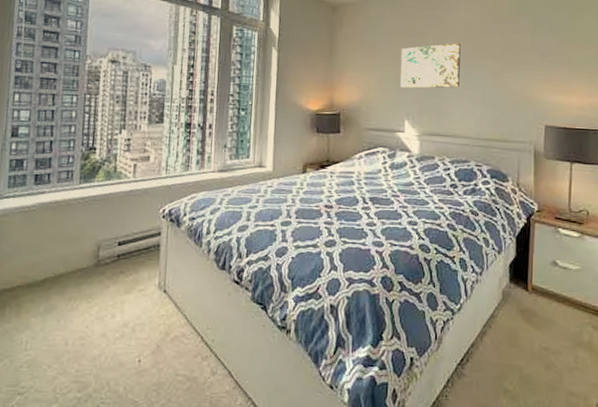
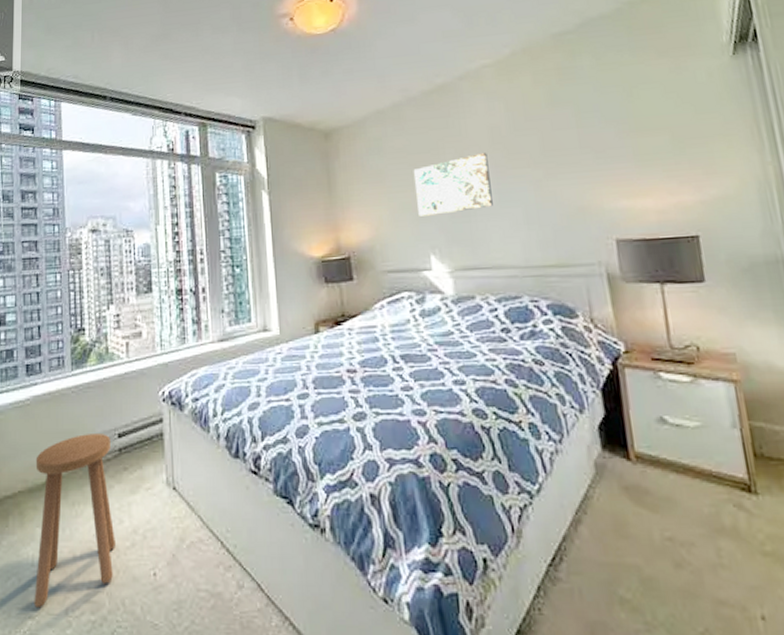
stool: none [23,240,111,385] -> present [34,434,115,607]

